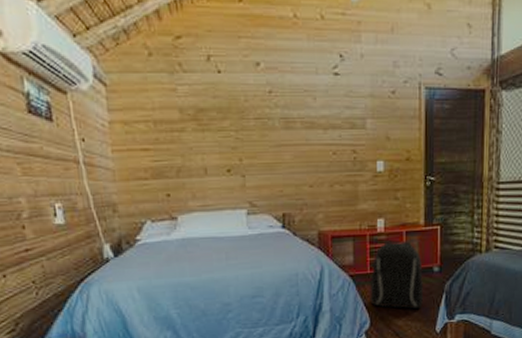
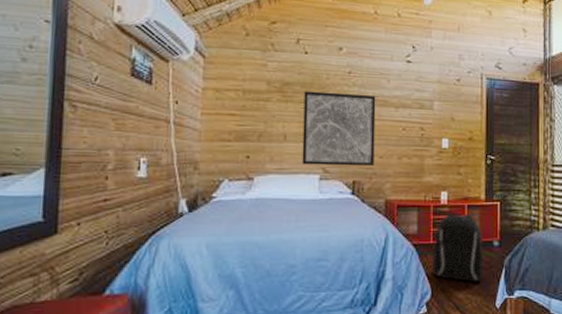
wall art: none [221,116,304,200] -> present [302,91,376,167]

